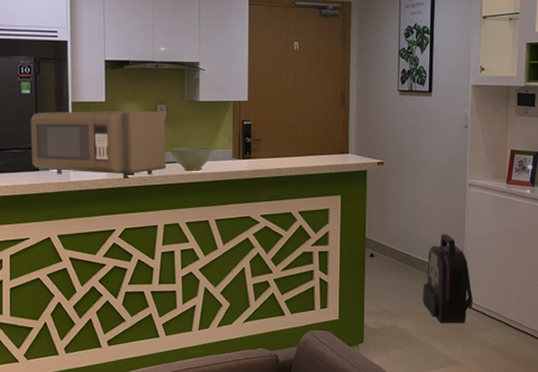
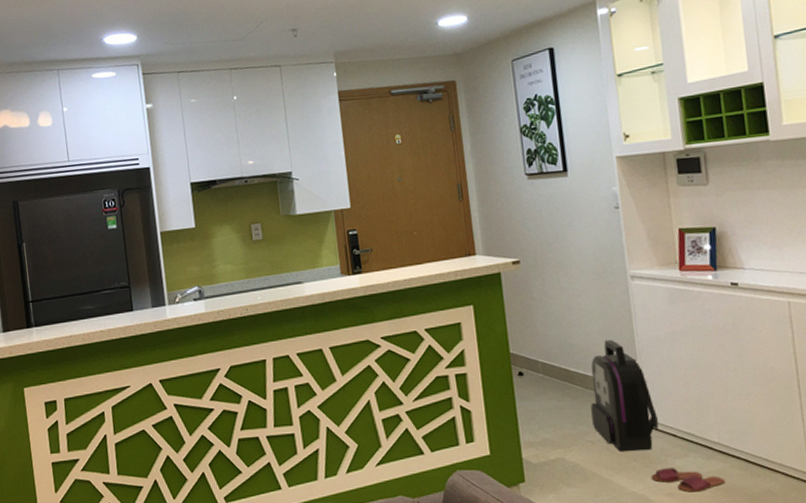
microwave: present [30,110,166,179] -> none [119,230,268,313]
bowl: present [169,146,213,172] -> none [270,265,319,296]
slippers: none [462,338,515,358] -> present [652,468,726,492]

